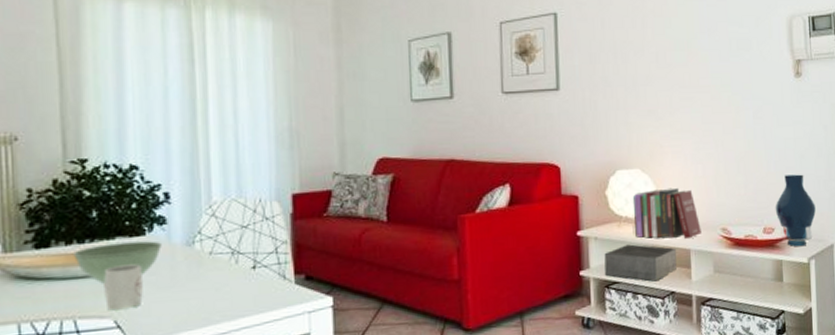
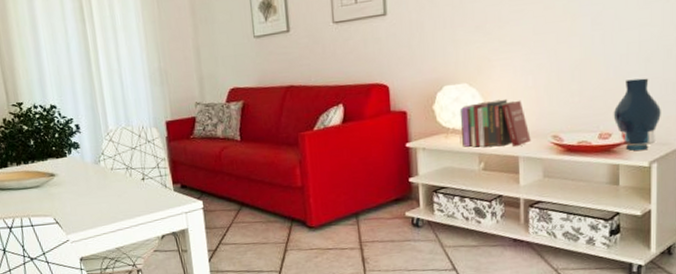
bowl: present [73,241,162,287] -> none [22,161,78,195]
mug: present [104,264,143,311] -> none [43,178,71,211]
decorative box: present [604,244,677,282] -> none [432,153,505,187]

